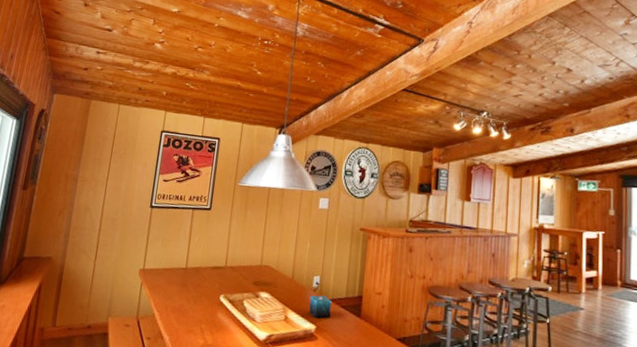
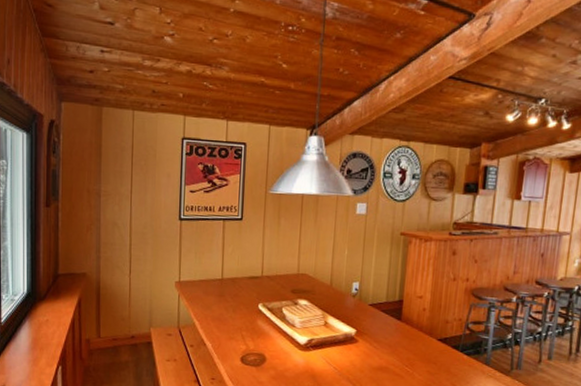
candle: present [308,295,333,319] -> none [348,300,373,323]

